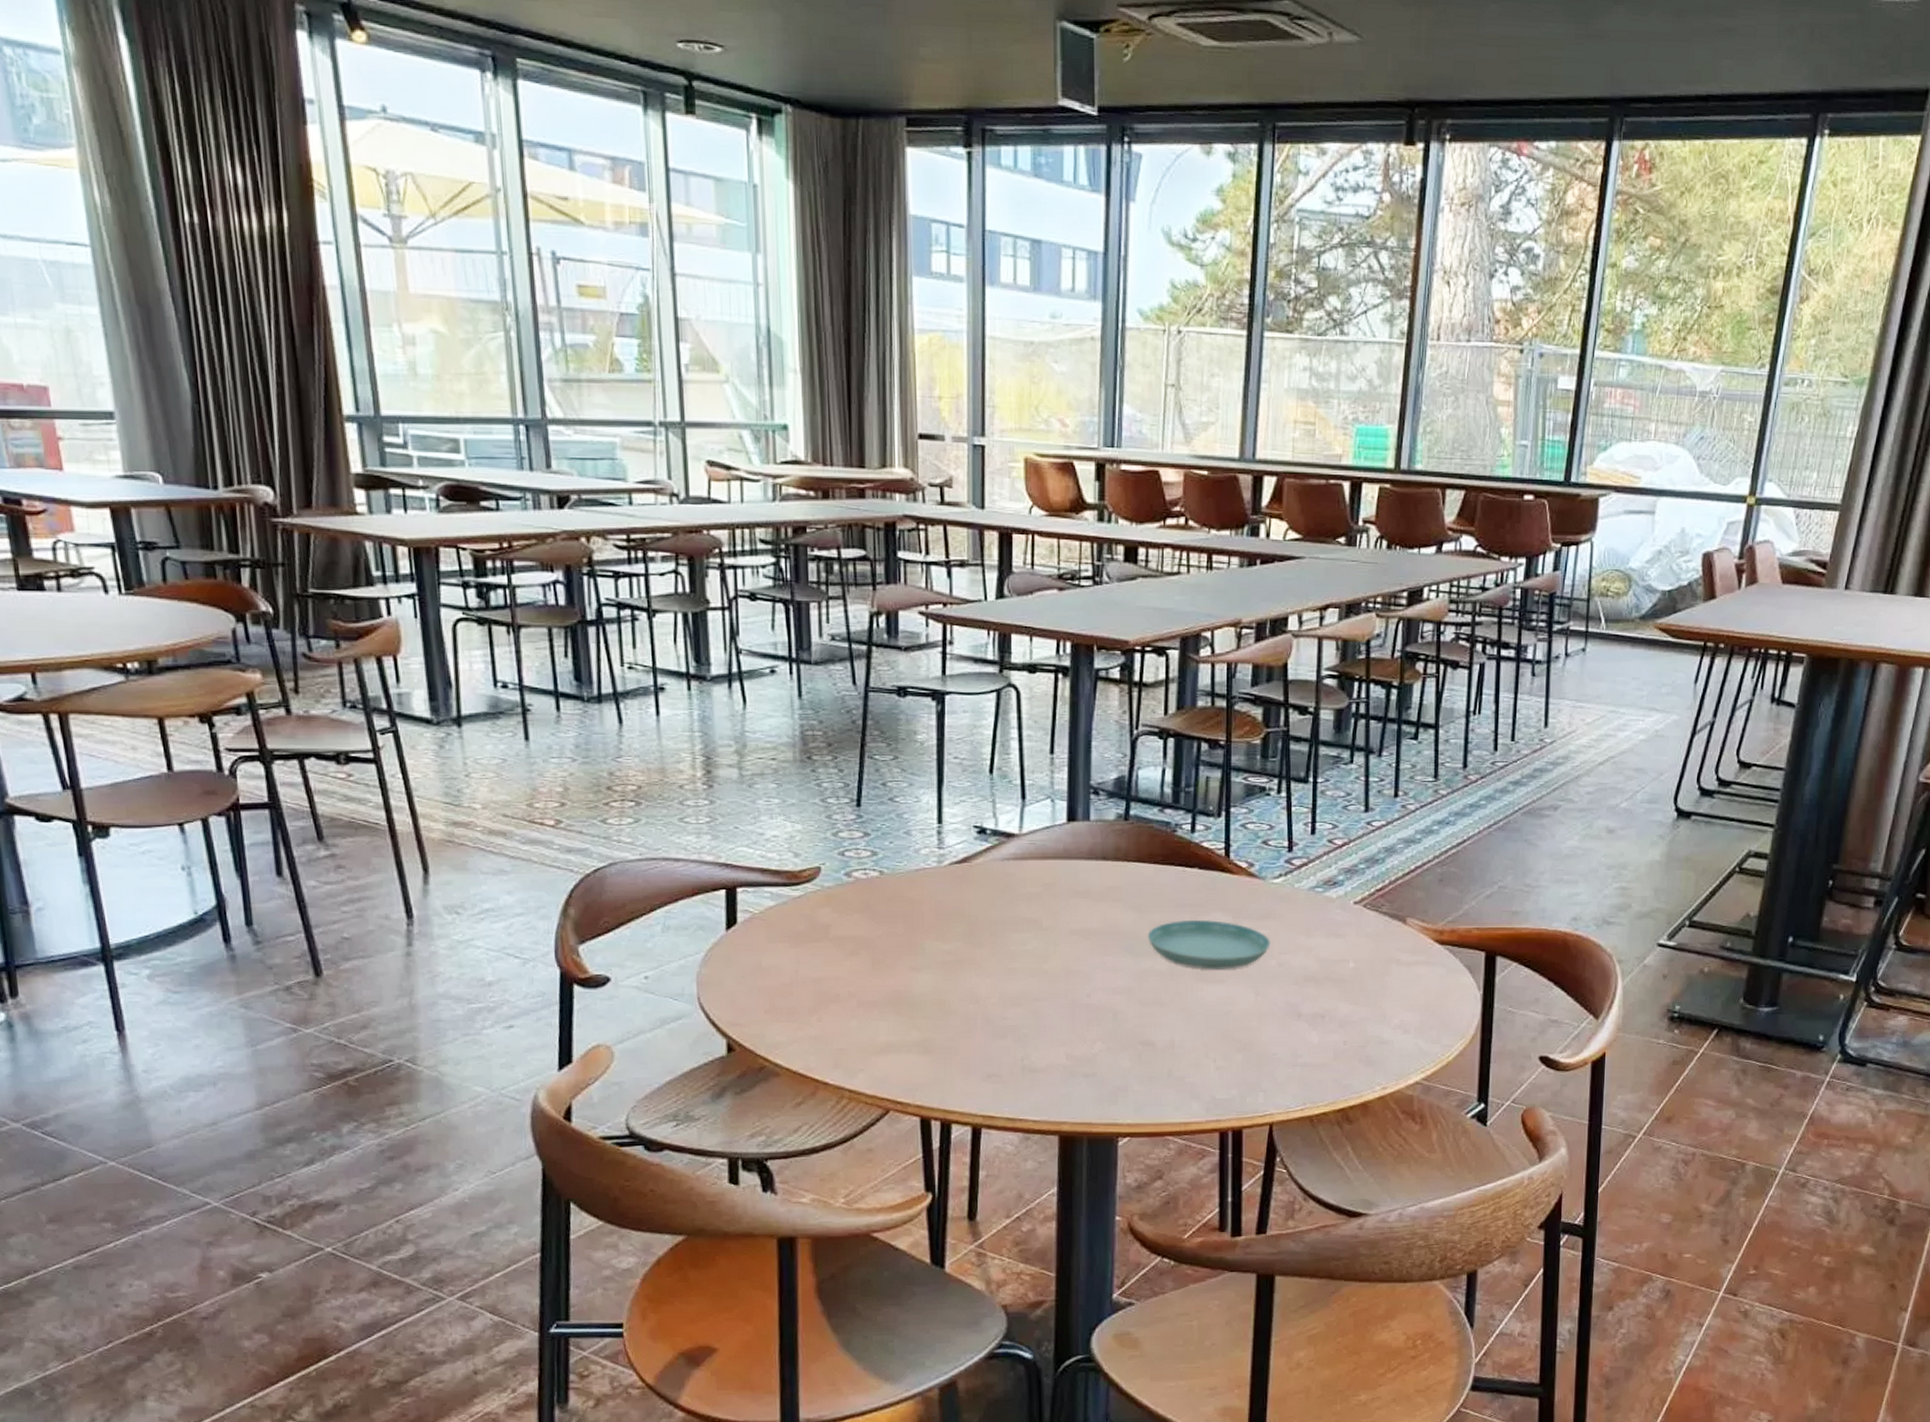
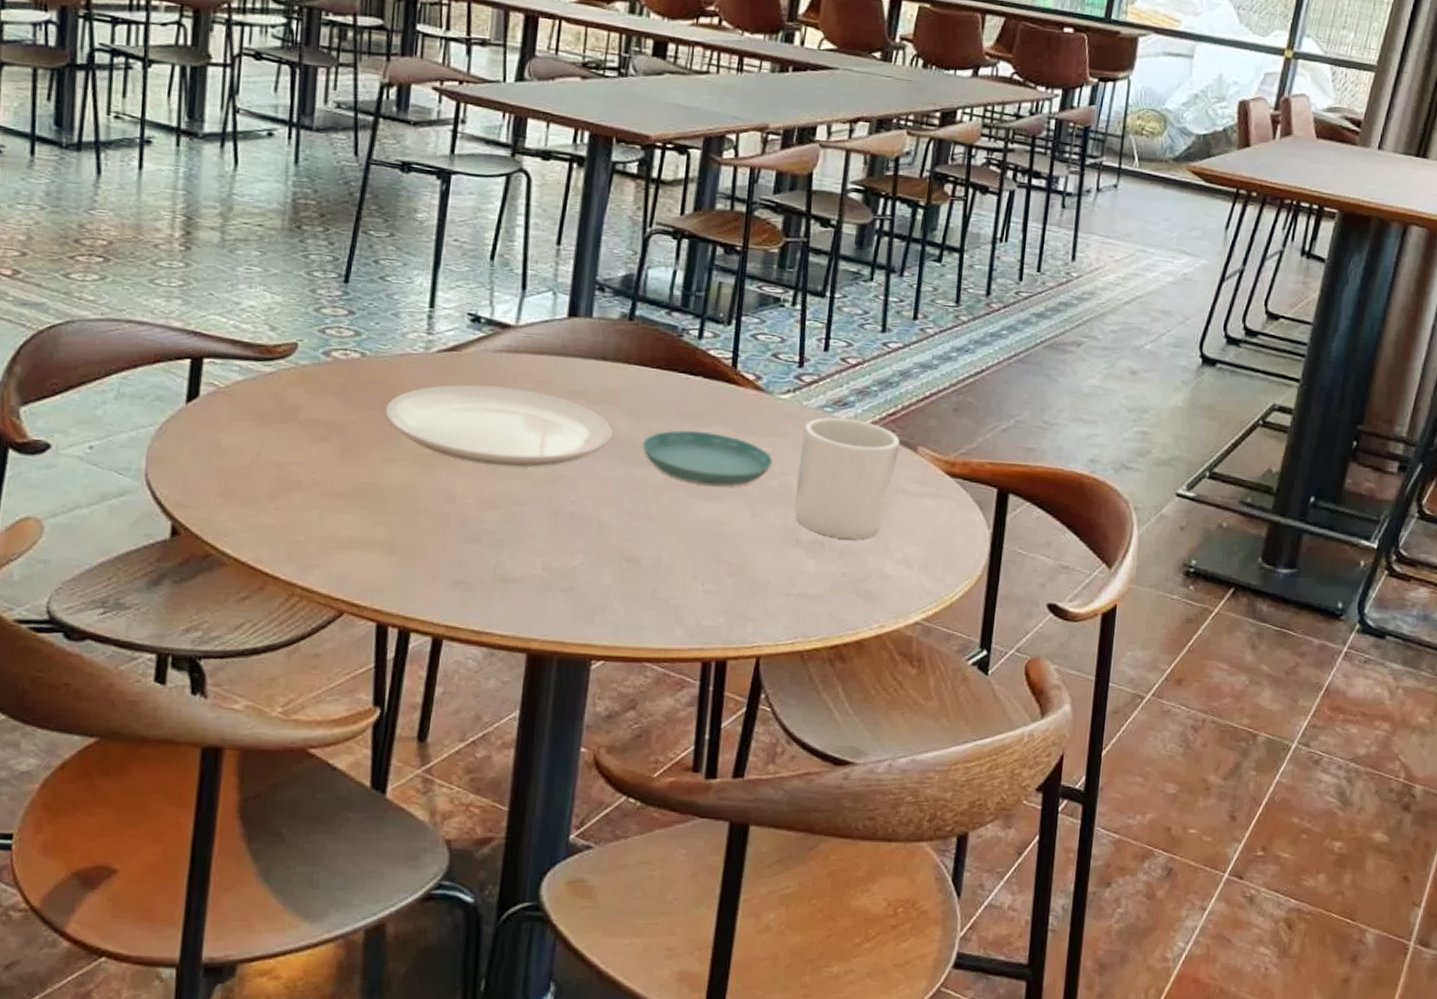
plate: none [908,892,1118,966] -> present [386,384,613,468]
mug: none [1295,896,1390,1009] -> present [795,417,901,539]

